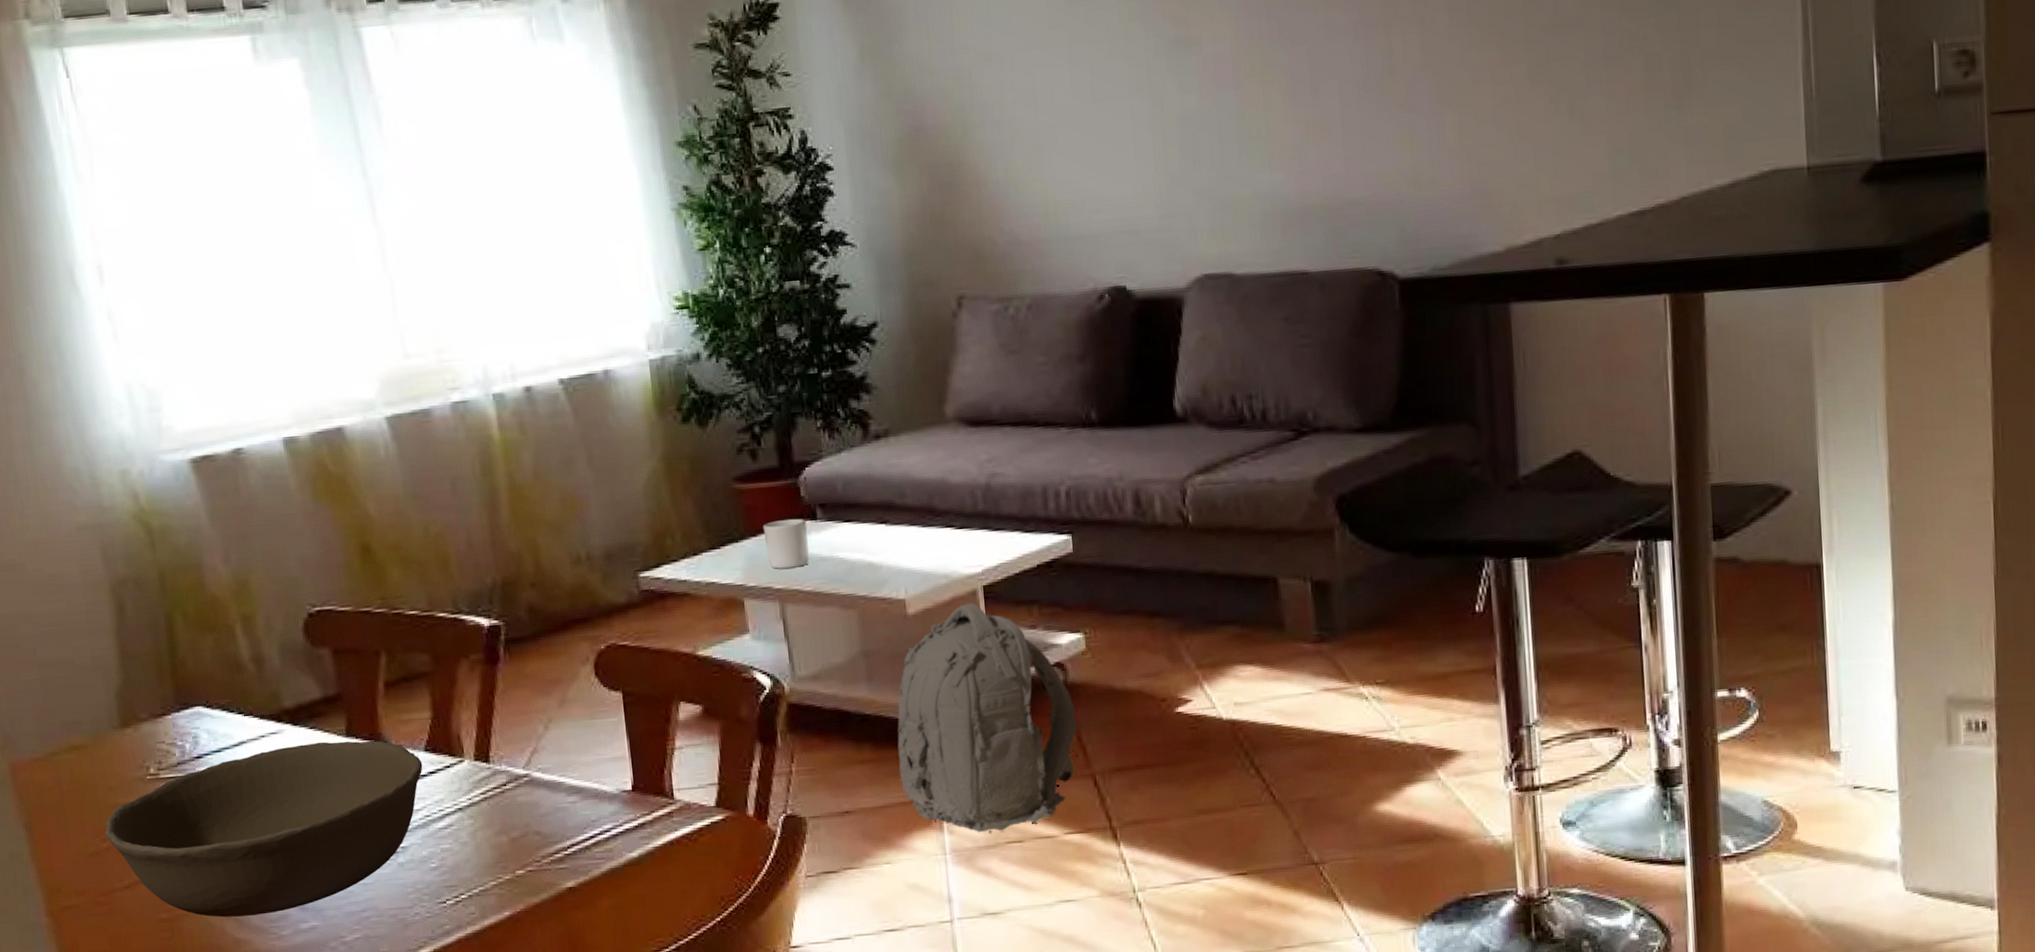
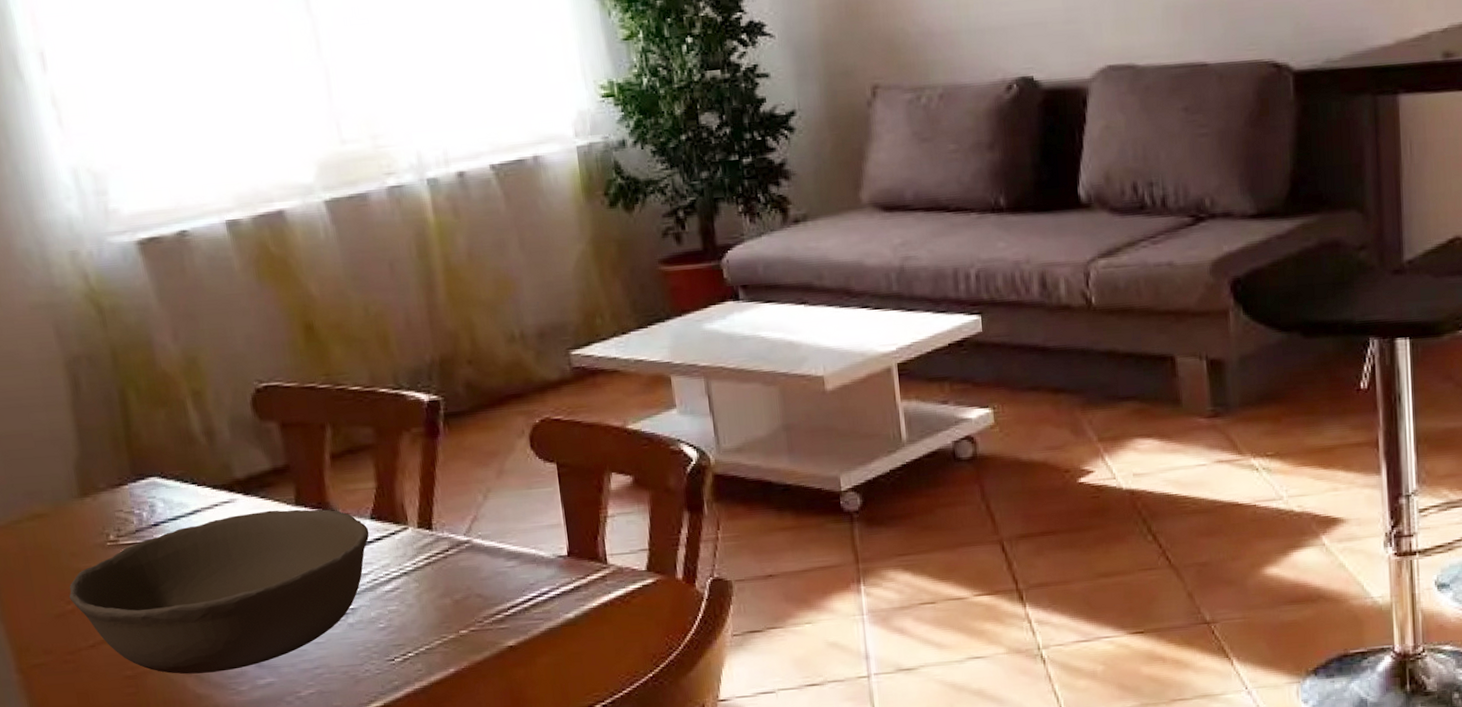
mug: present [763,518,810,569] -> none [688,299,733,347]
backpack: present [897,602,1078,834] -> none [817,379,987,596]

